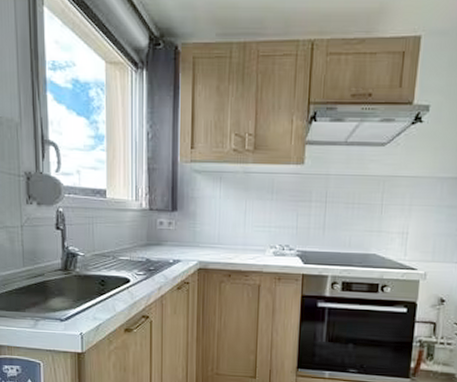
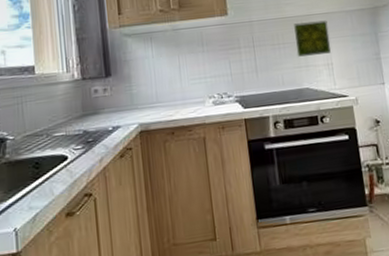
decorative tile: none [371,184,413,221] -> present [294,20,331,57]

